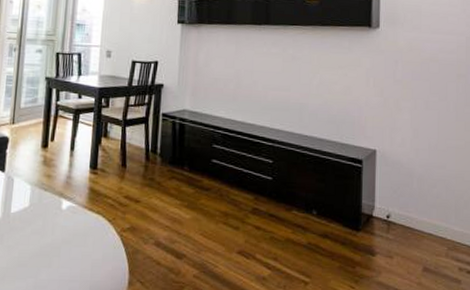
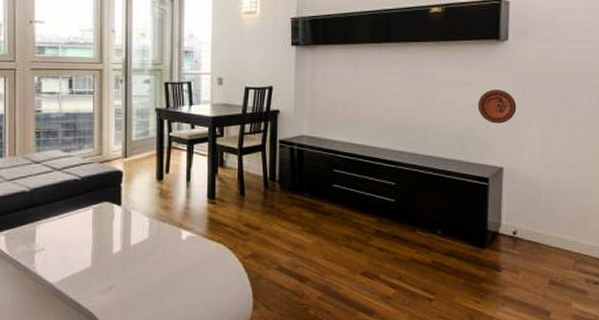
decorative plate: none [351,74,388,107] -> present [478,89,517,124]

